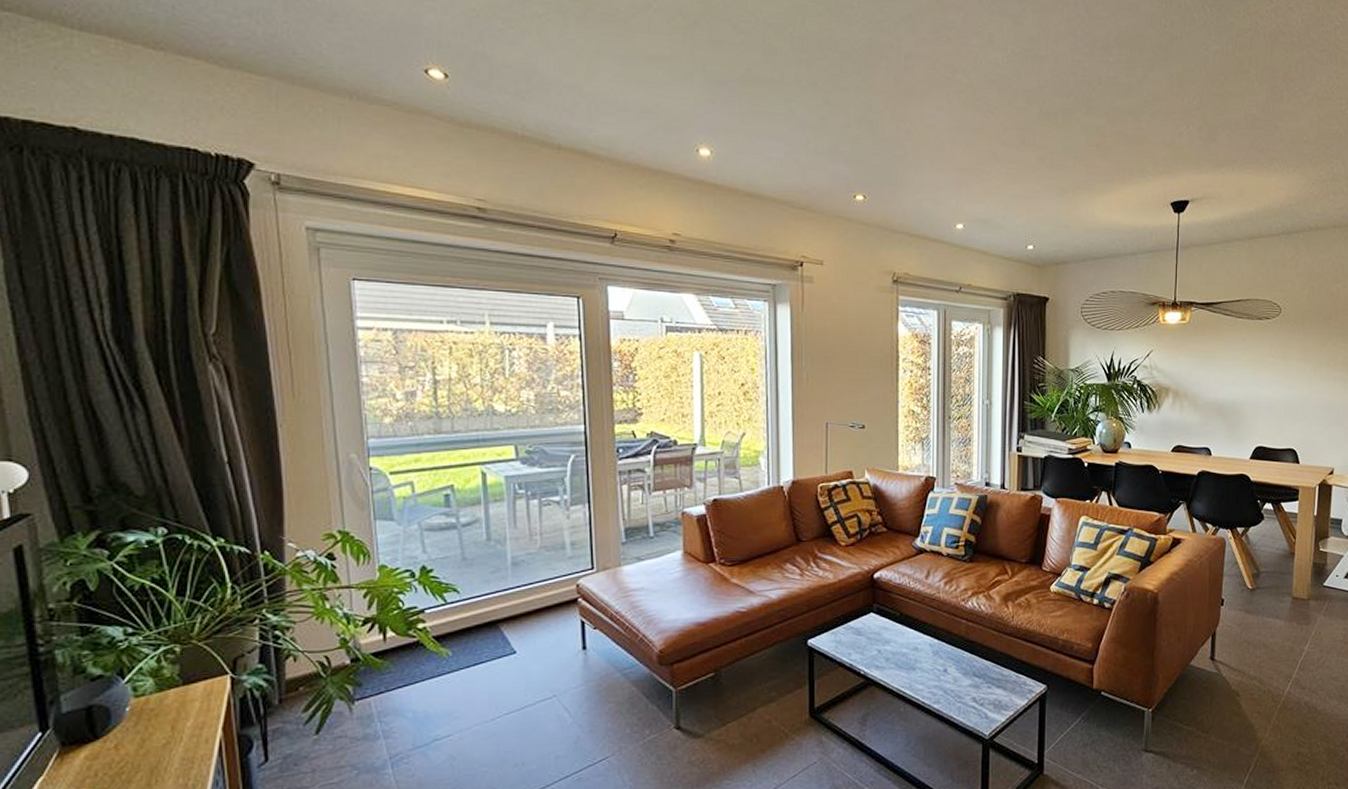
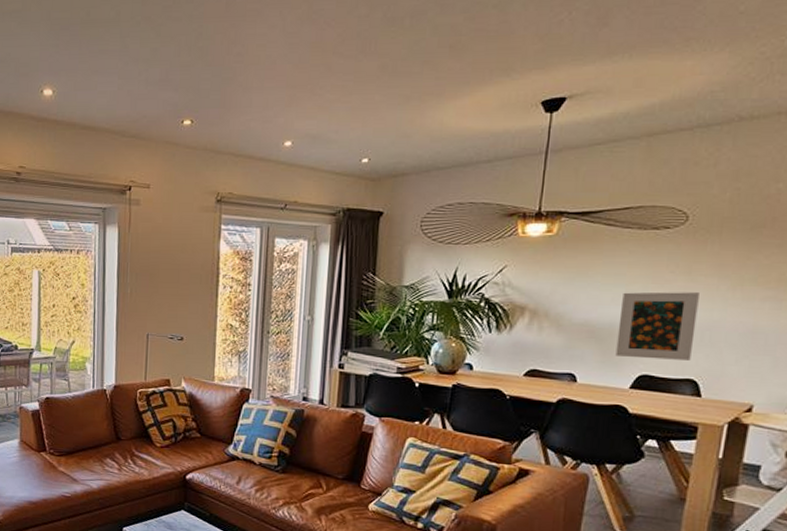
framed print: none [1238,373,1293,432] -> present [615,292,699,360]

